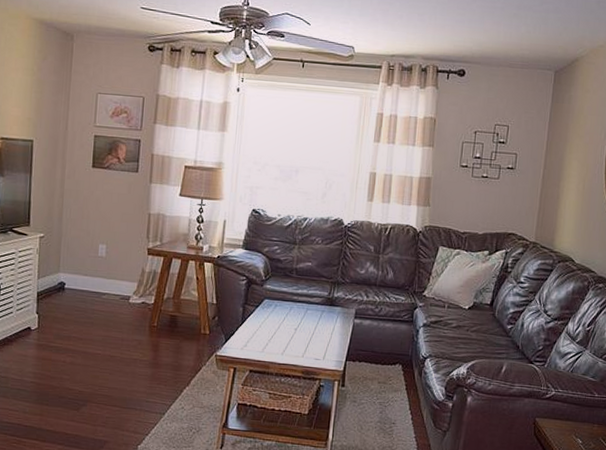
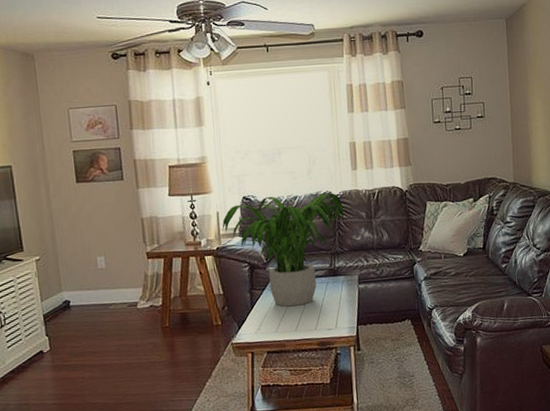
potted plant: none [226,214,353,330] -> present [222,193,345,307]

